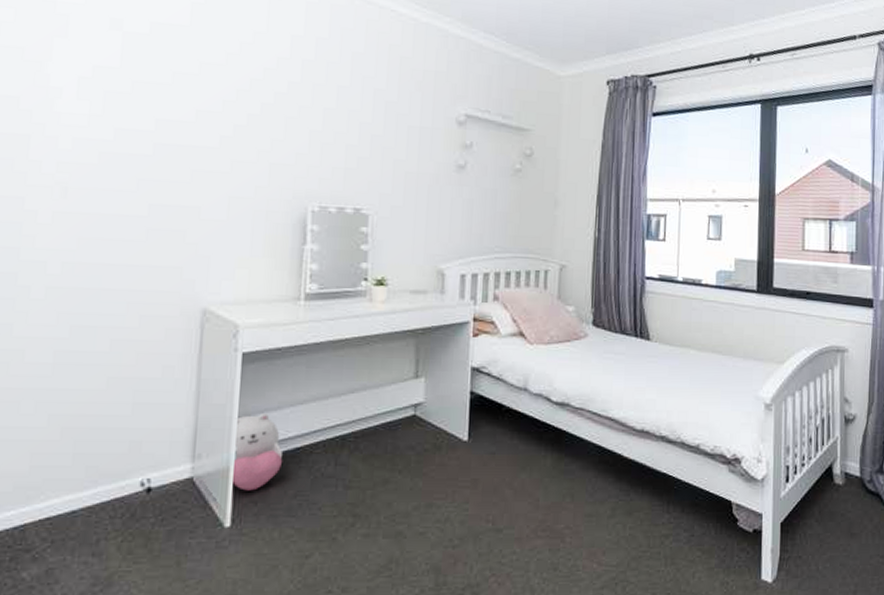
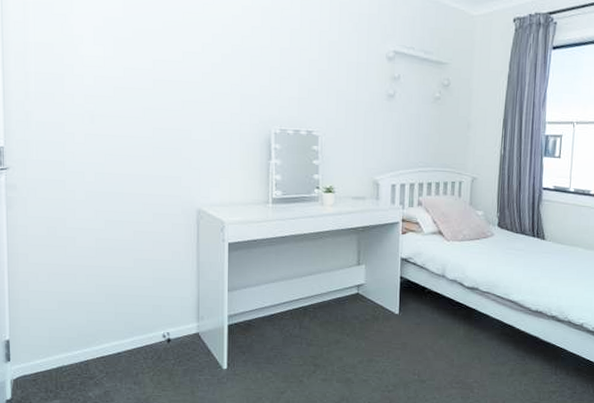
plush toy: present [233,413,283,491] -> none [225,288,262,344]

